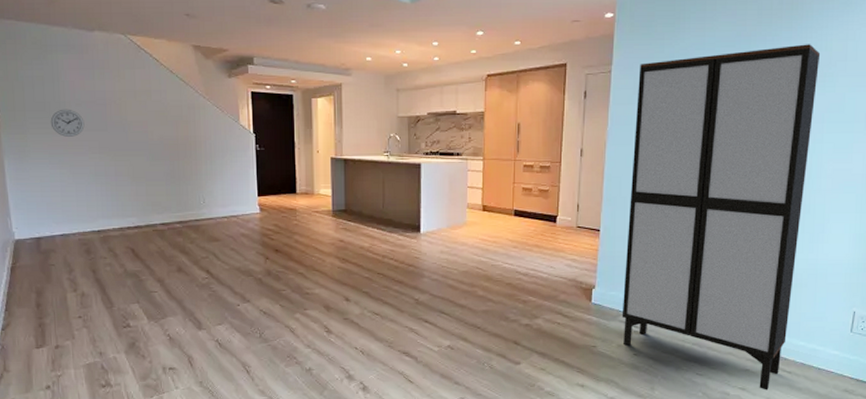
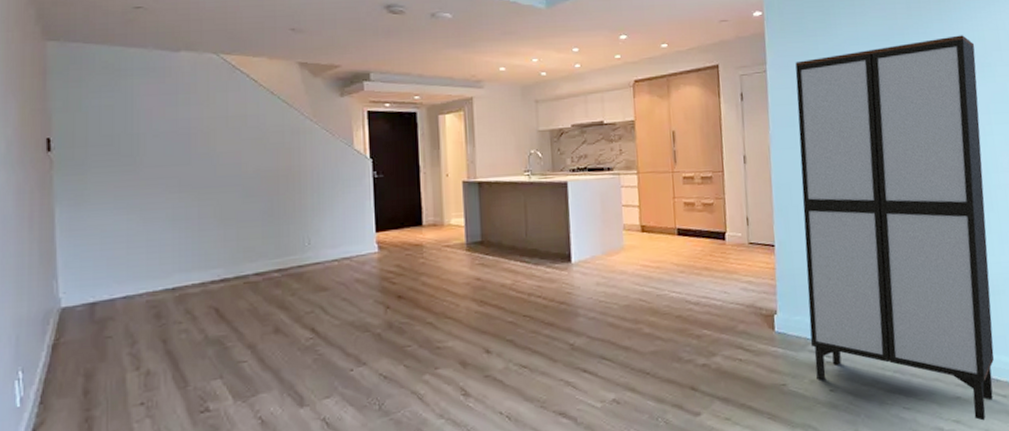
wall clock: present [50,109,85,137] -> none [119,141,162,175]

